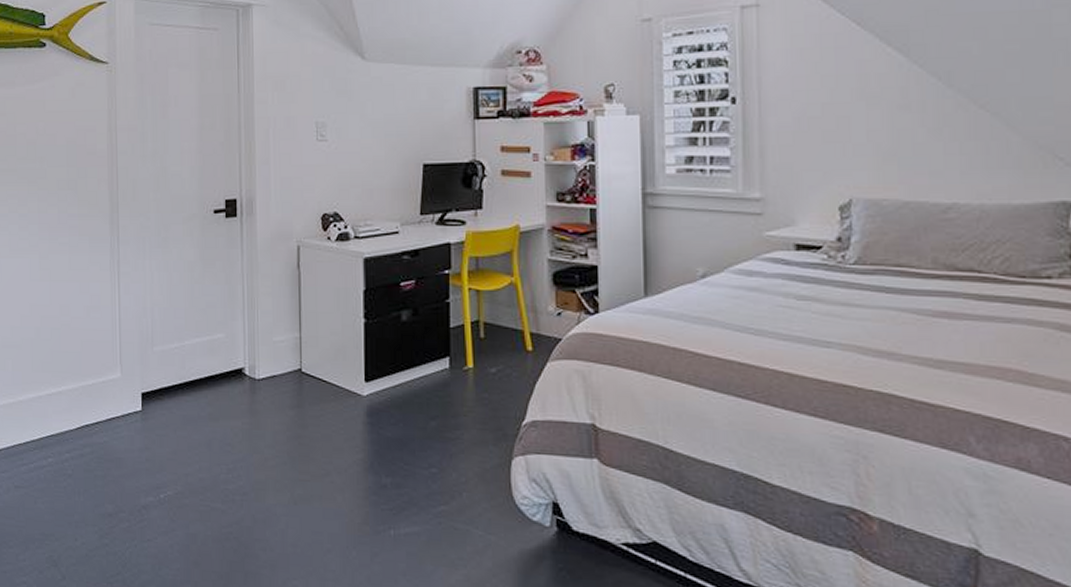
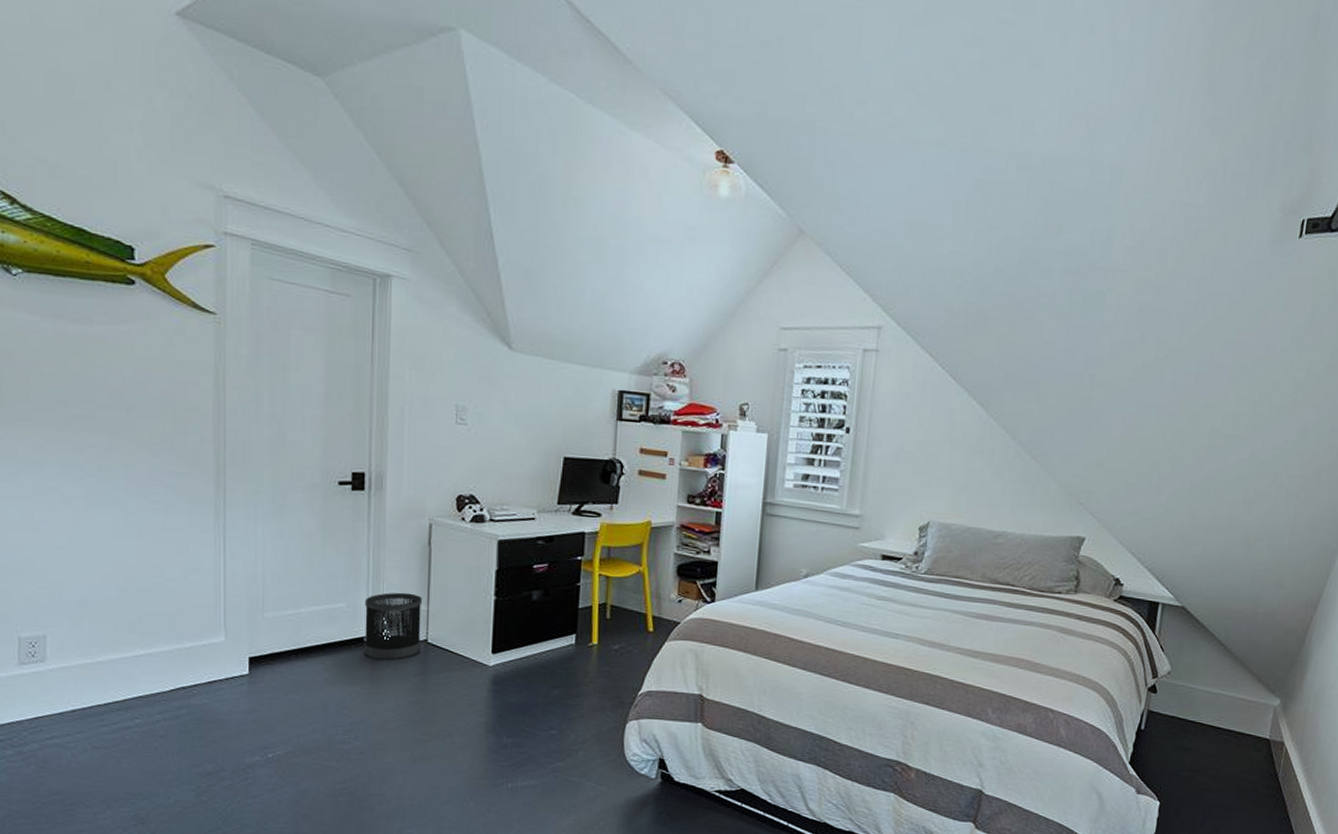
wastebasket: none [242,319,295,393] -> present [364,592,423,661]

